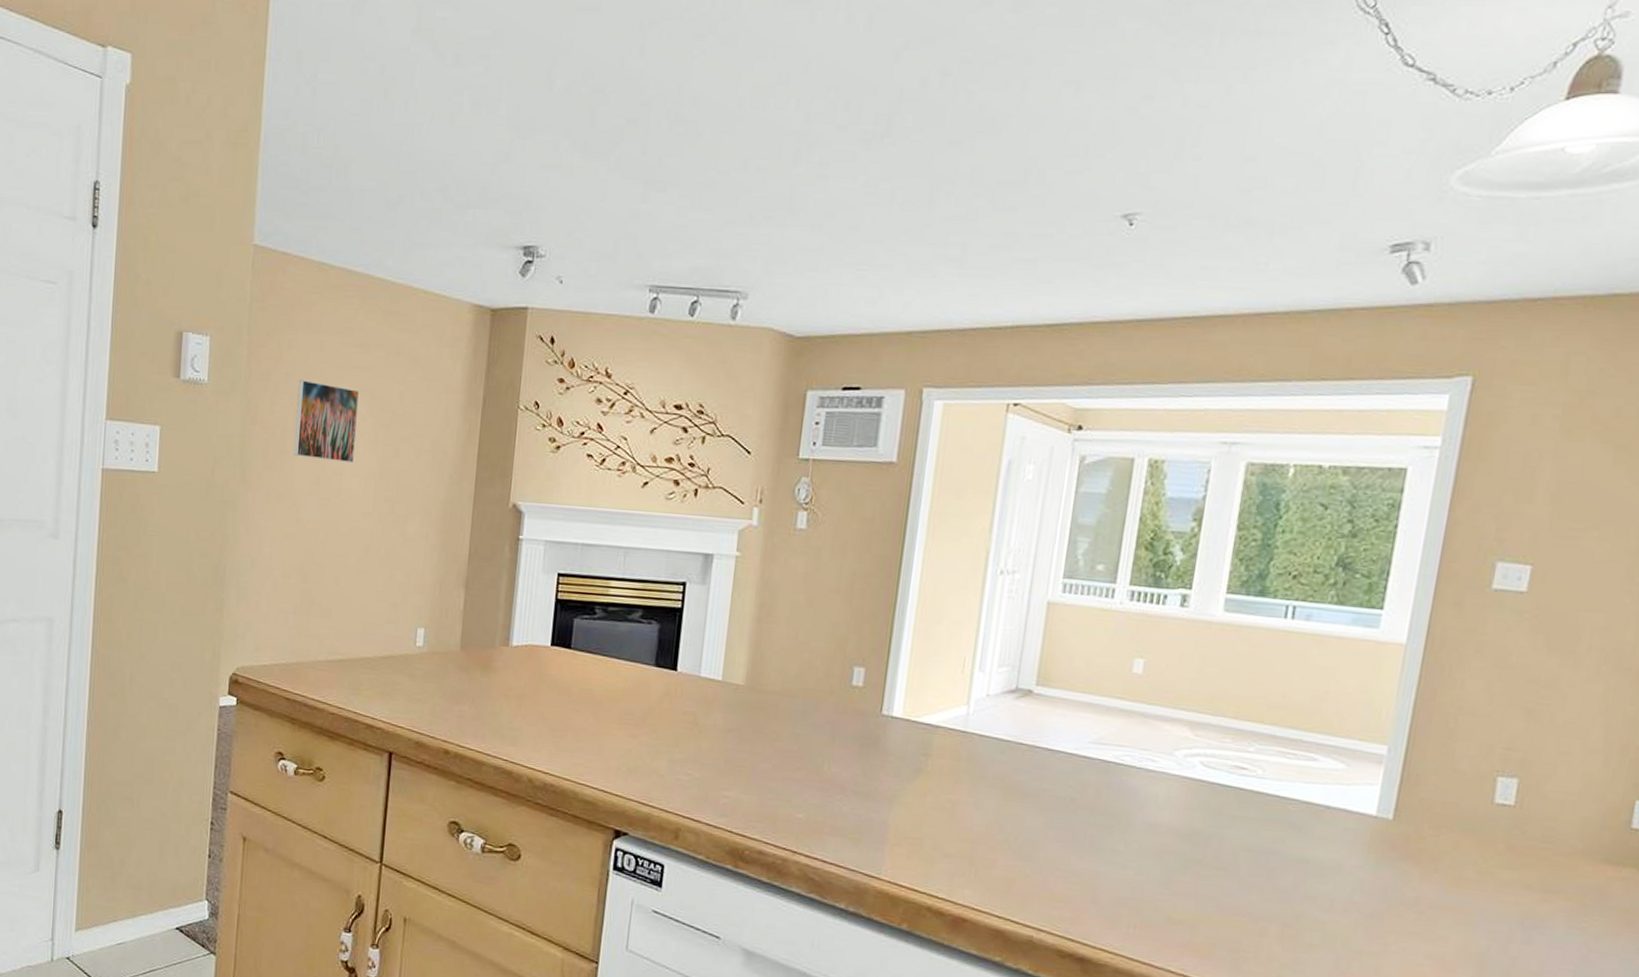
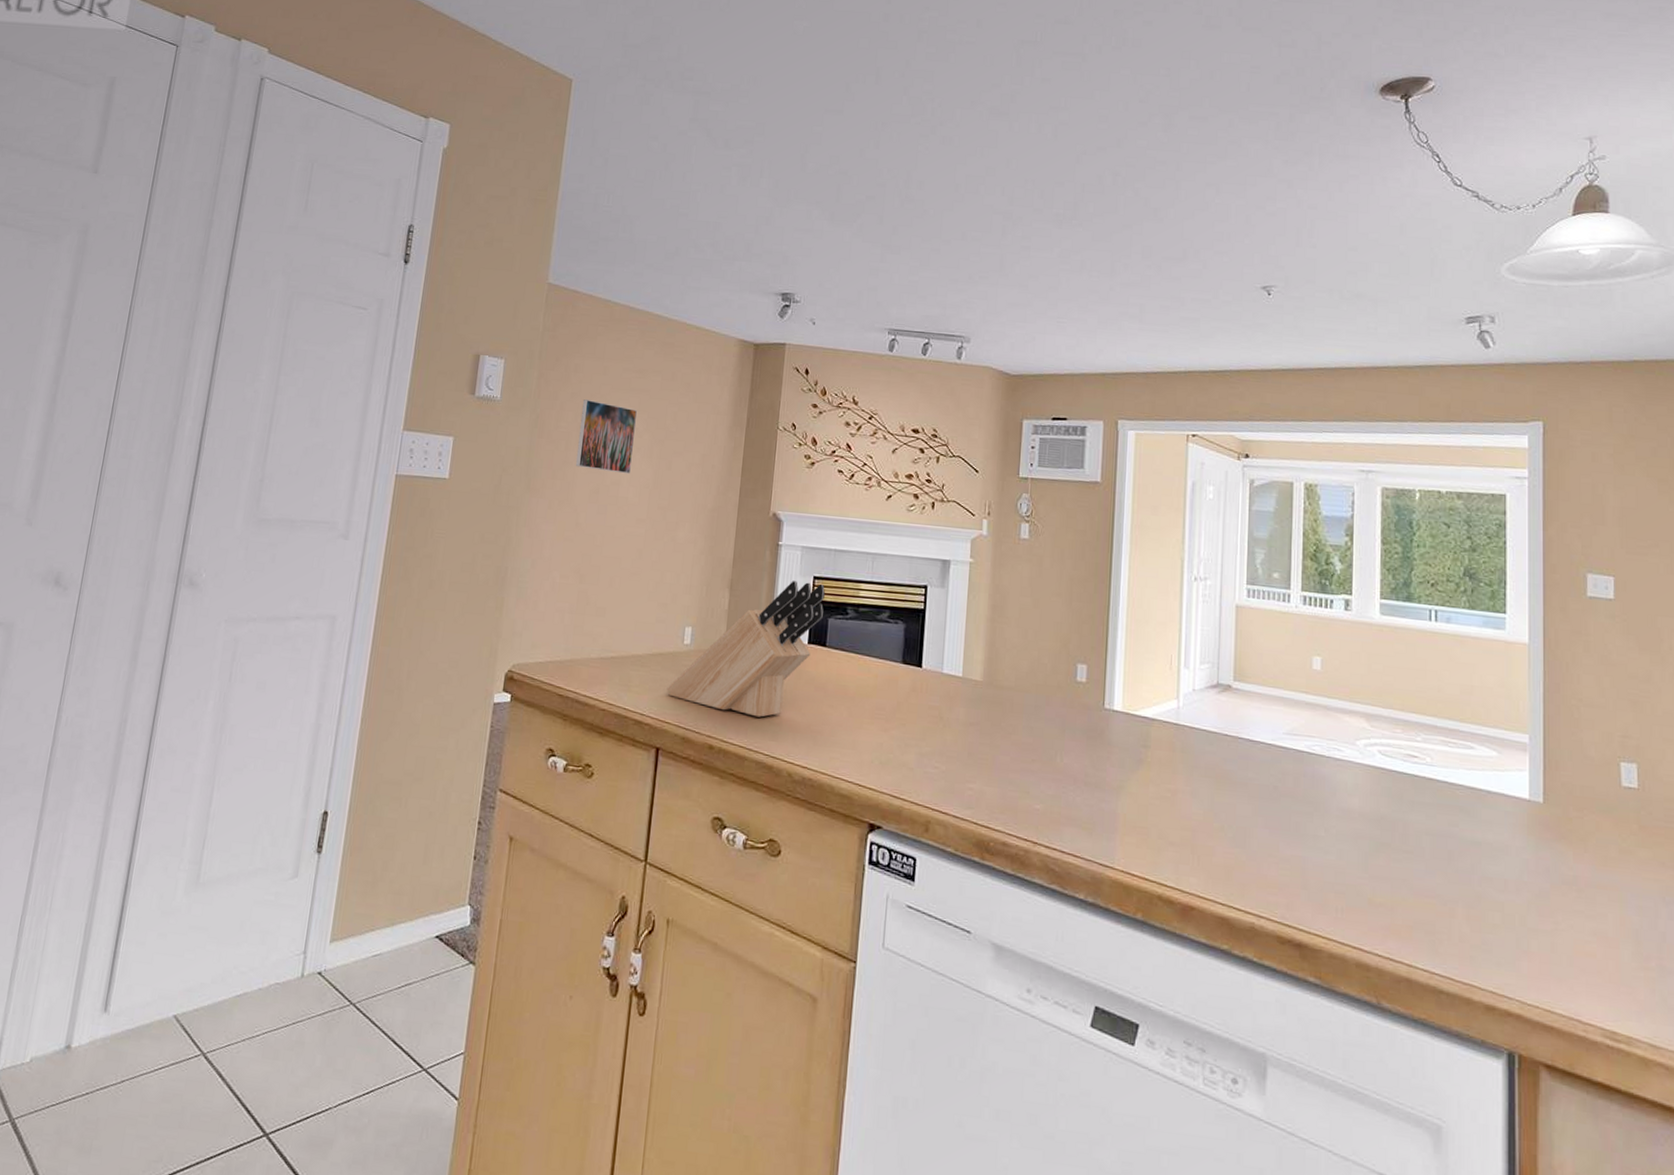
knife block: none [398,578,571,722] -> present [666,581,825,718]

